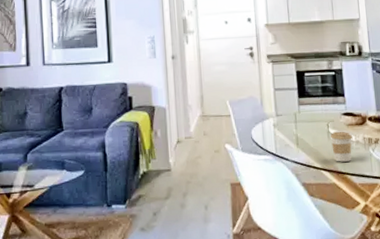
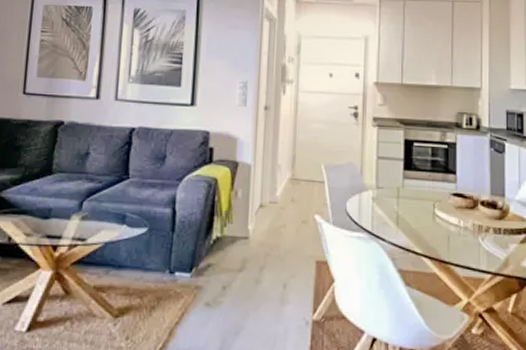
coffee cup: present [331,131,352,162] -> none [436,213,460,250]

